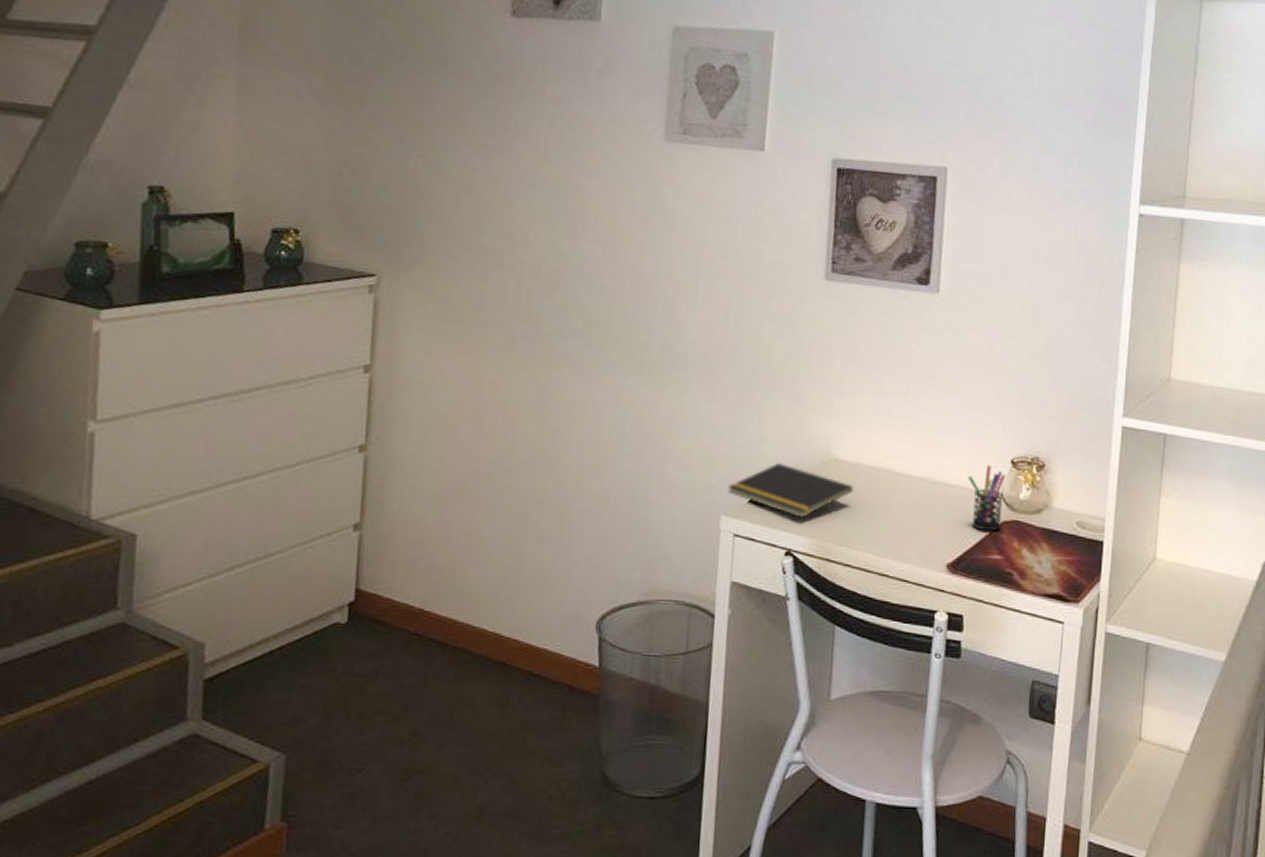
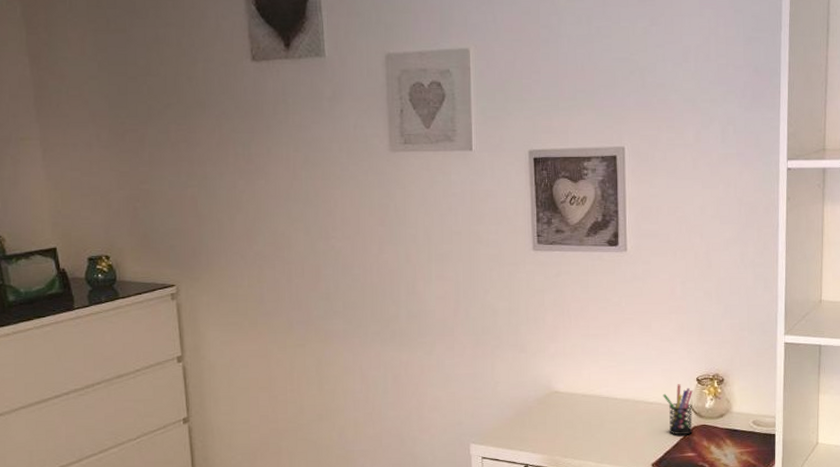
notepad: present [727,463,854,518] -> none [473,399,573,440]

